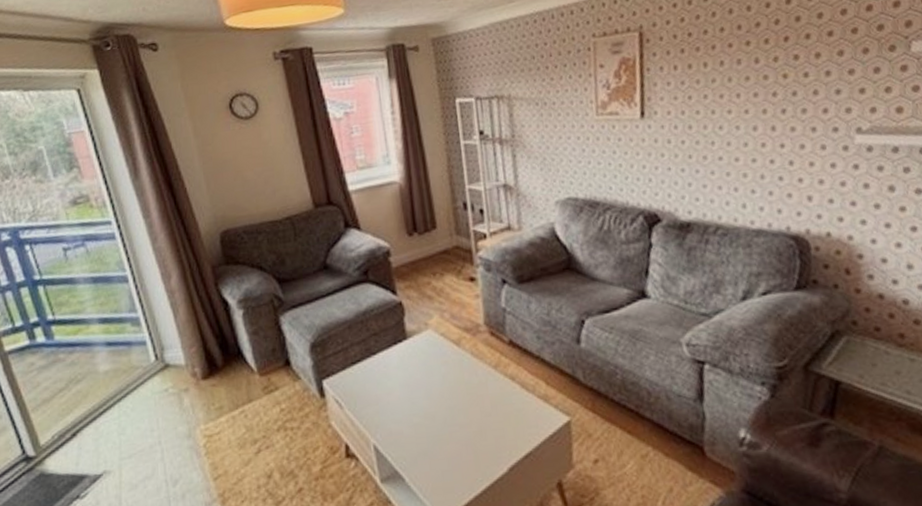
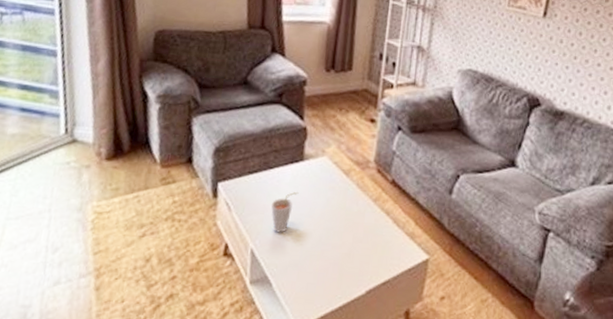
cup: none [383,373,410,423] -> present [271,191,299,233]

